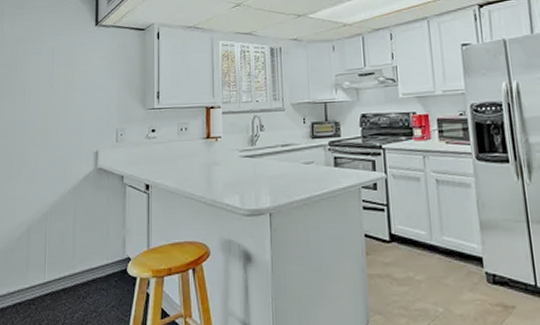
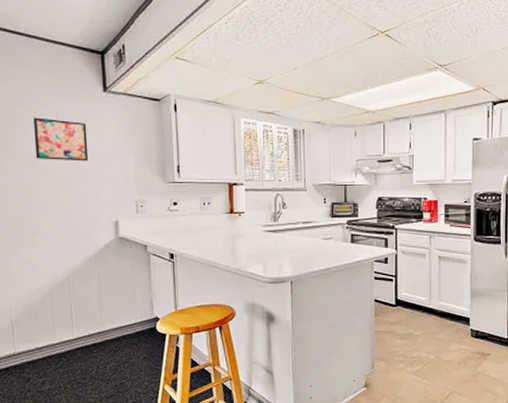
wall art: none [30,53,78,93] -> present [33,117,89,162]

